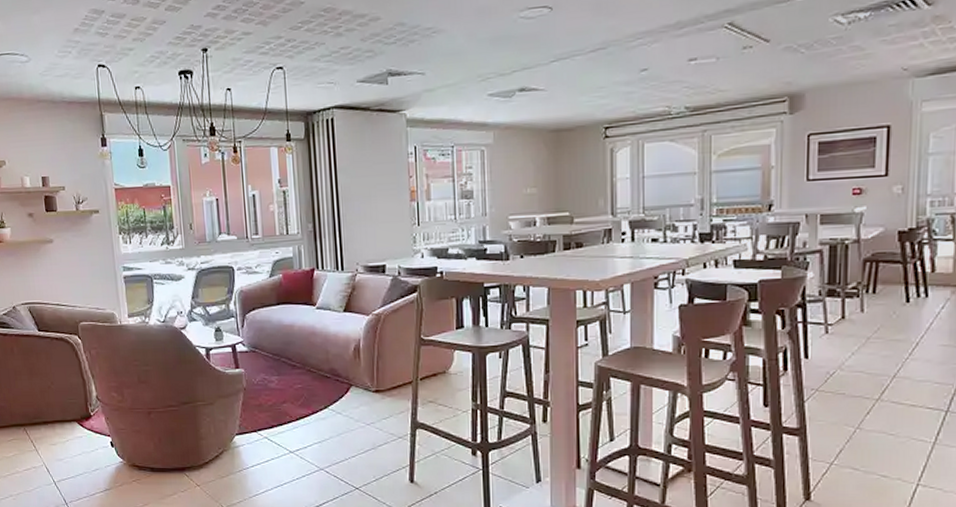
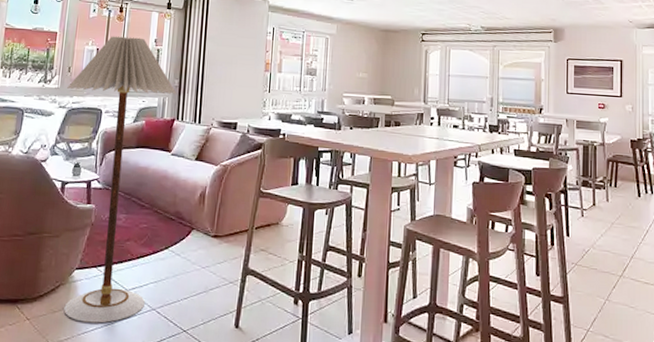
floor lamp: none [192,180,313,486] -> present [64,36,177,323]

